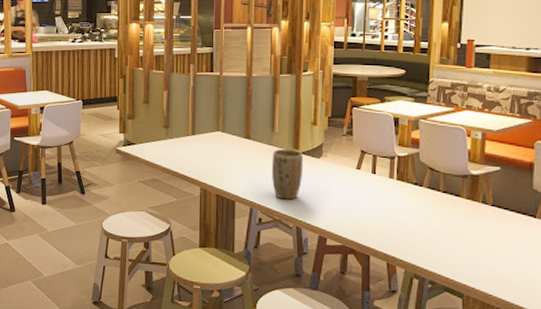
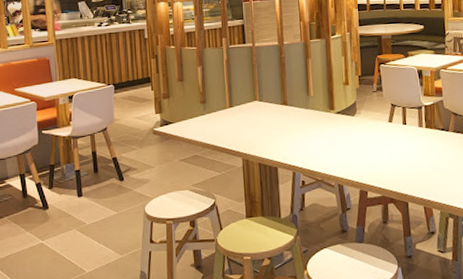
plant pot: present [272,148,304,200] -> none [310,110,340,160]

